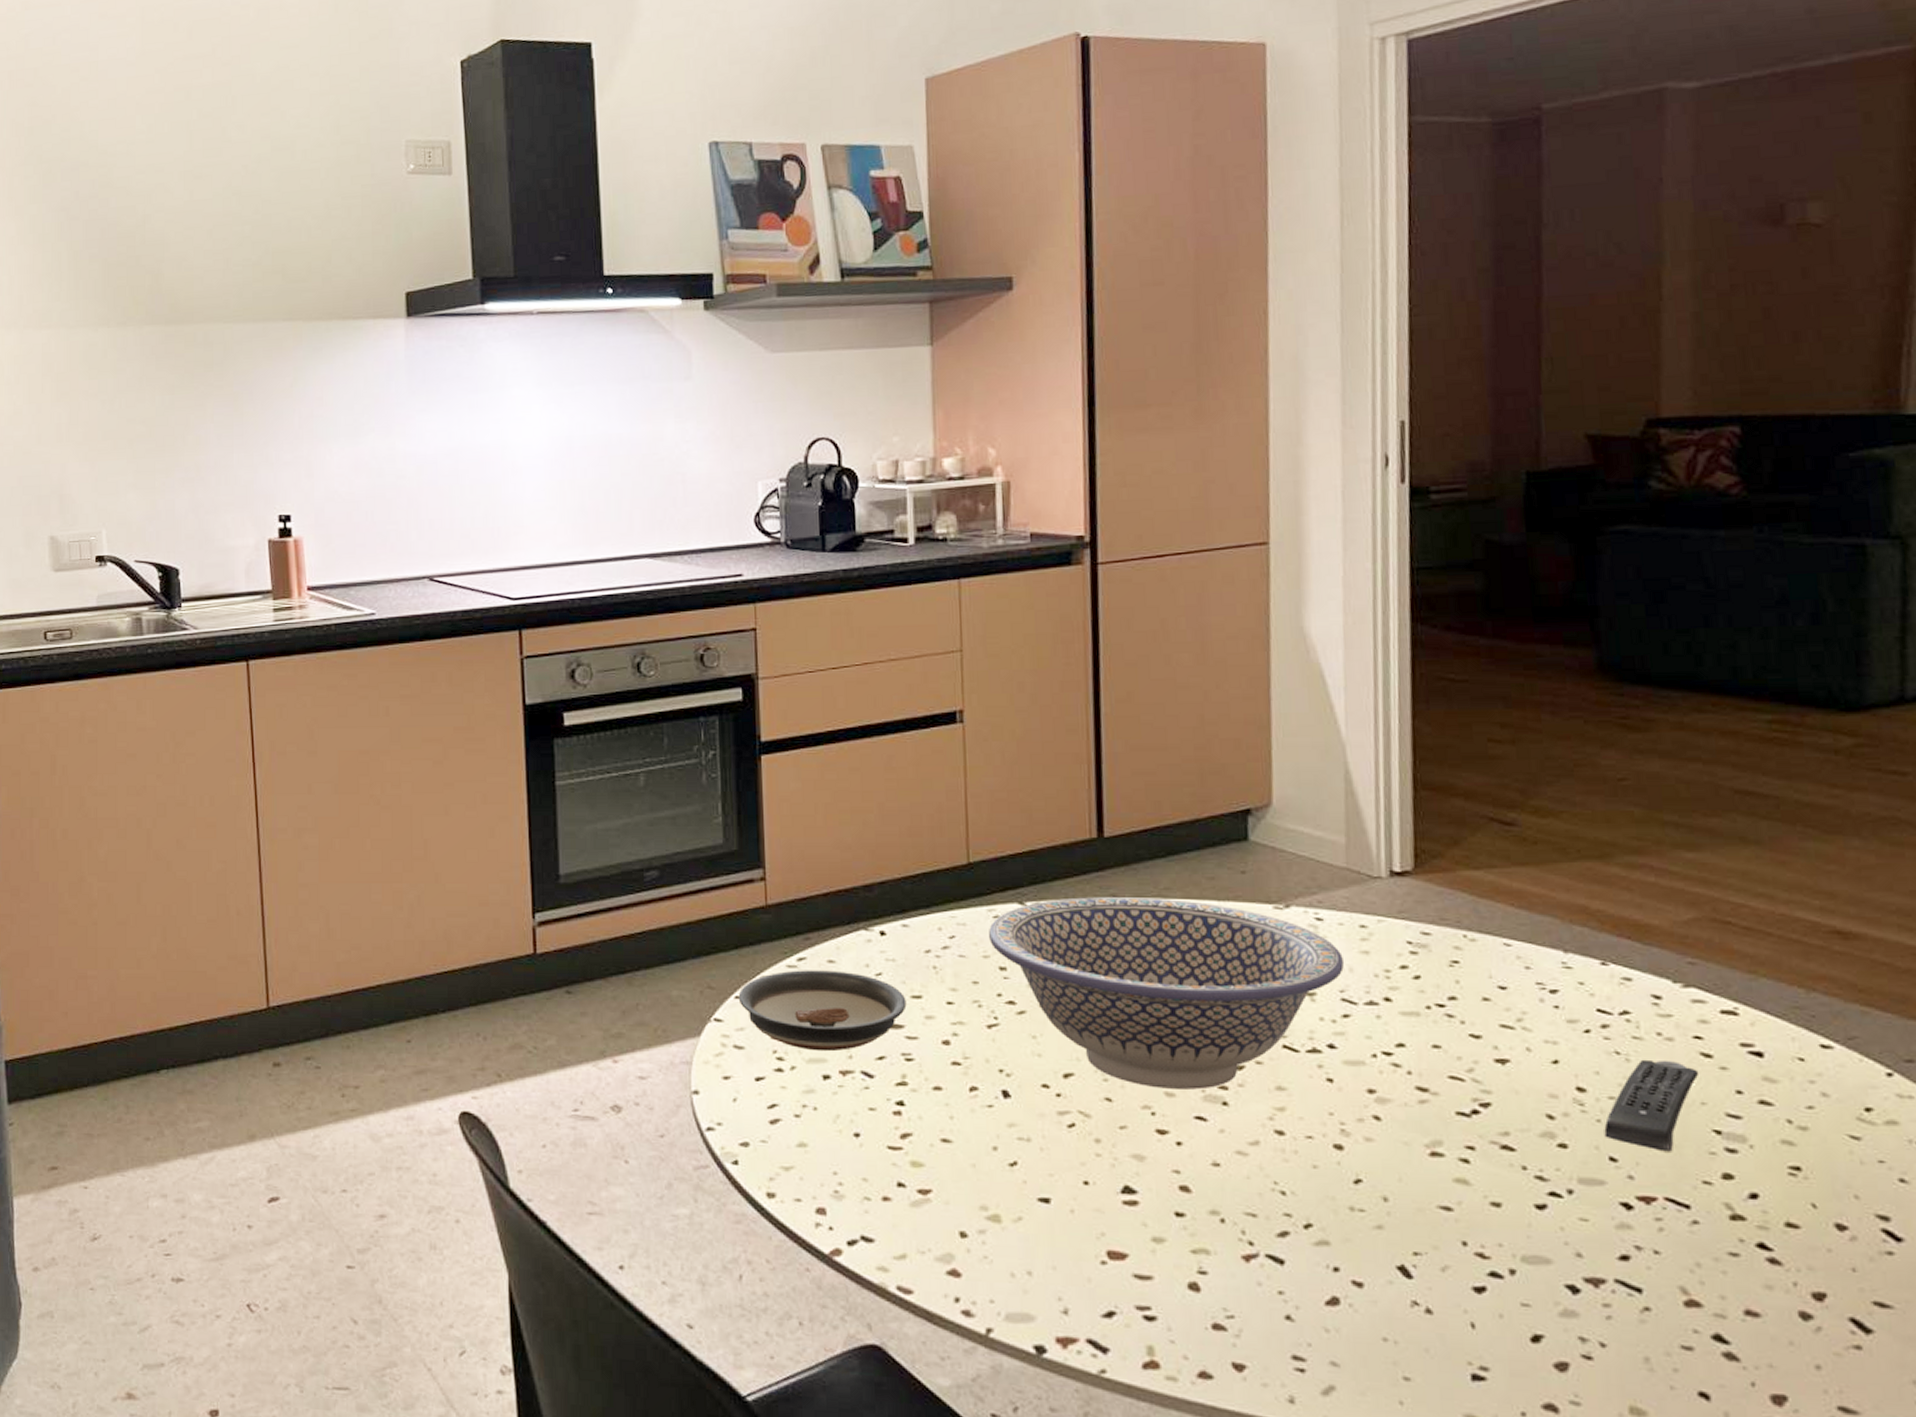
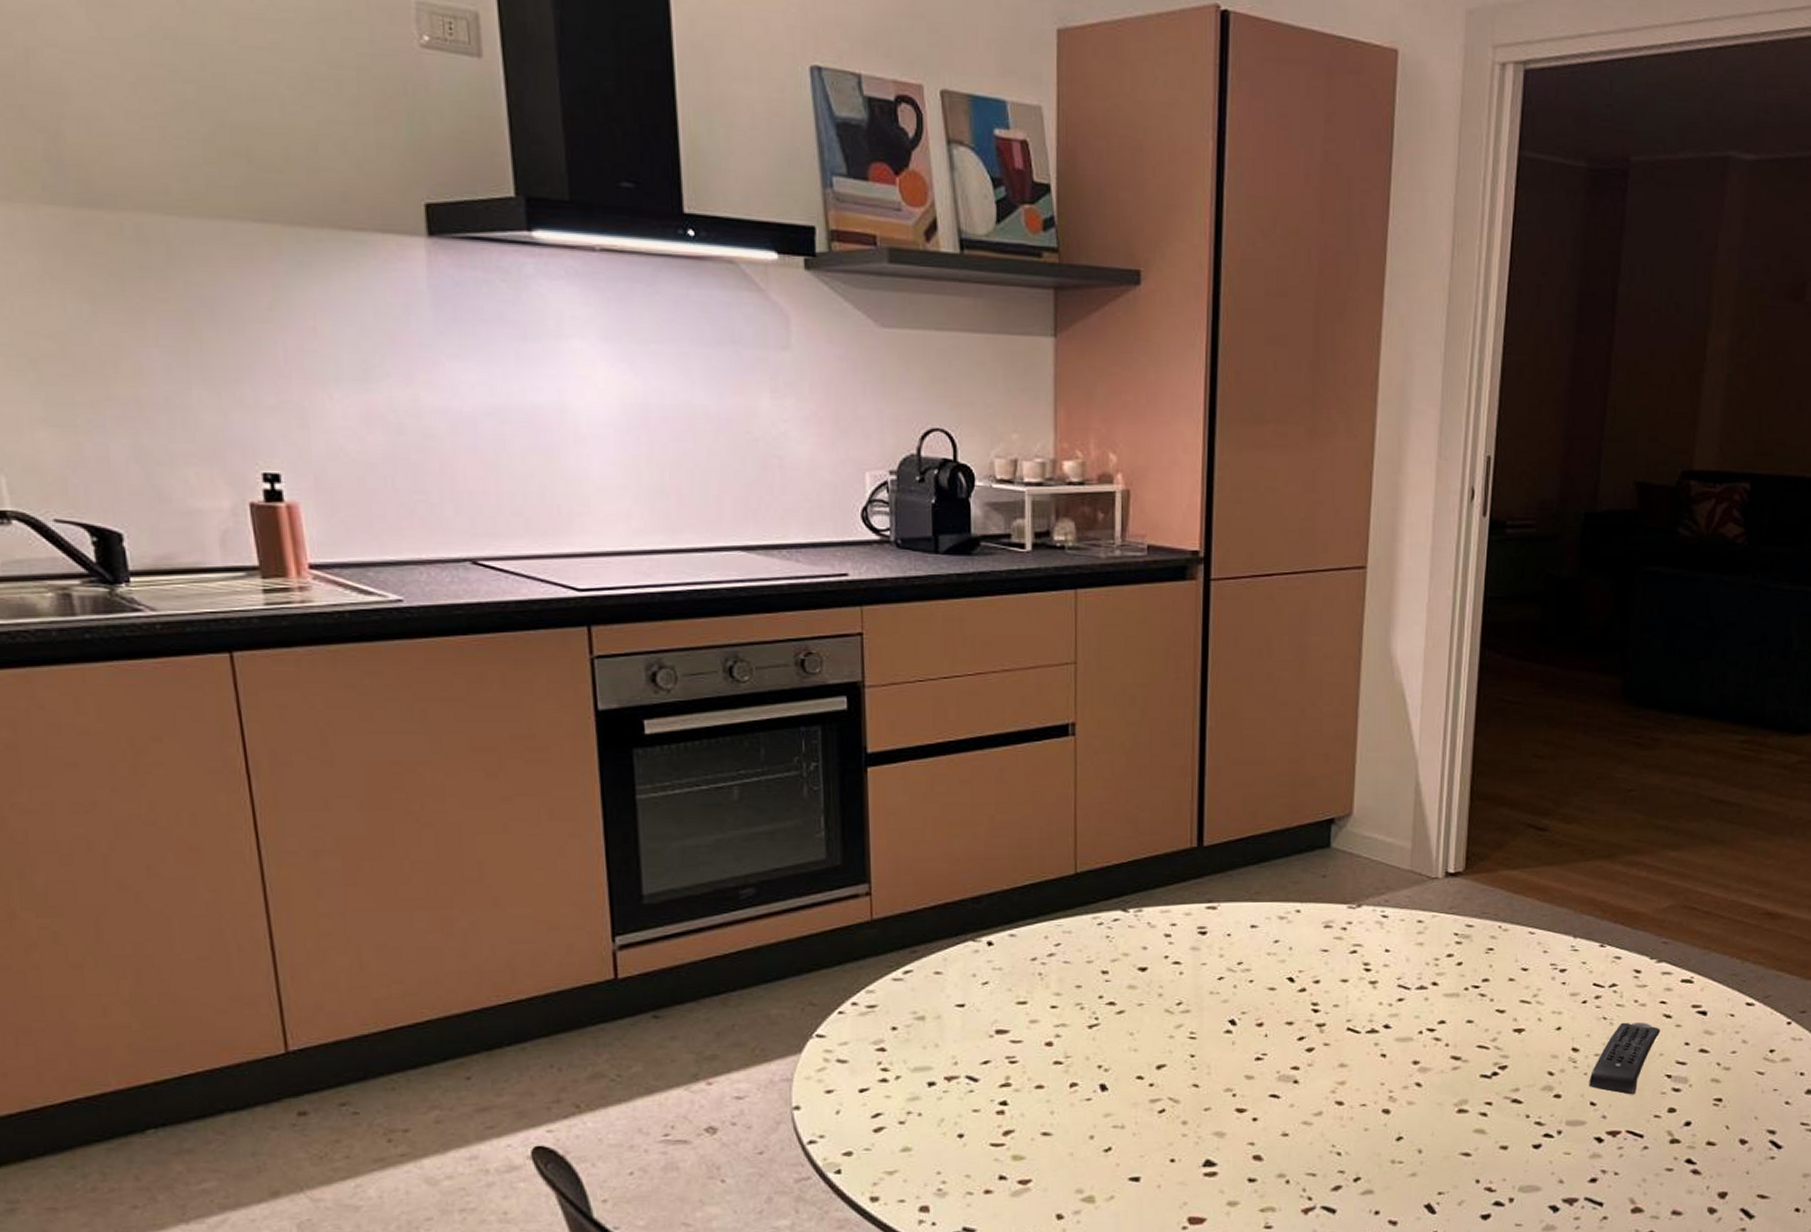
saucer: present [738,970,907,1052] -> none [841,981,1012,1060]
bowl: present [989,897,1344,1090] -> none [1093,901,1402,1073]

